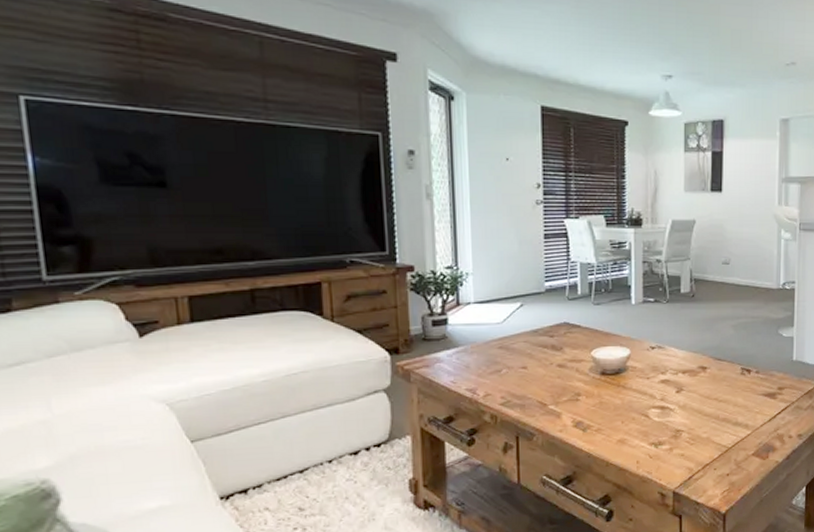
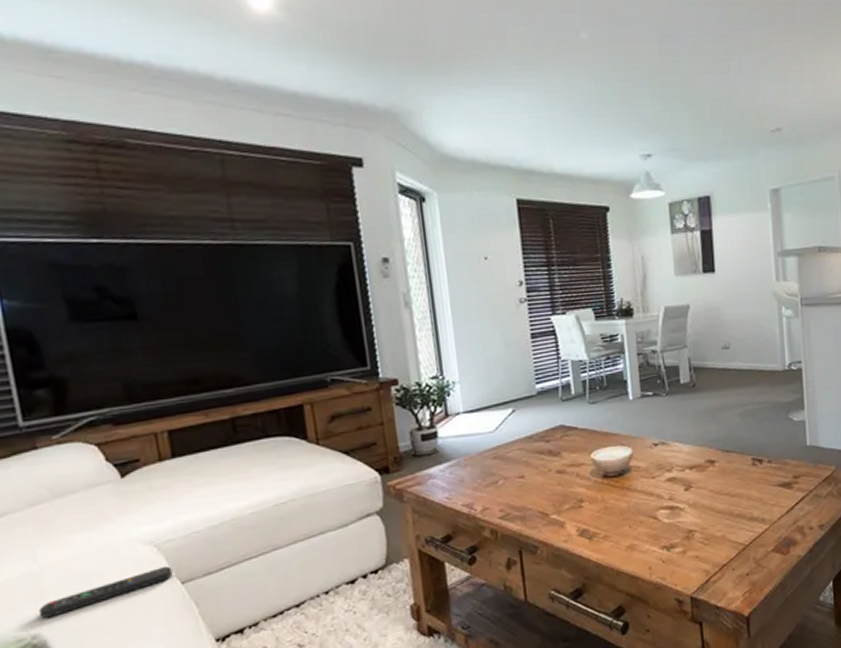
remote control: none [49,425,183,465] -> present [38,566,173,618]

